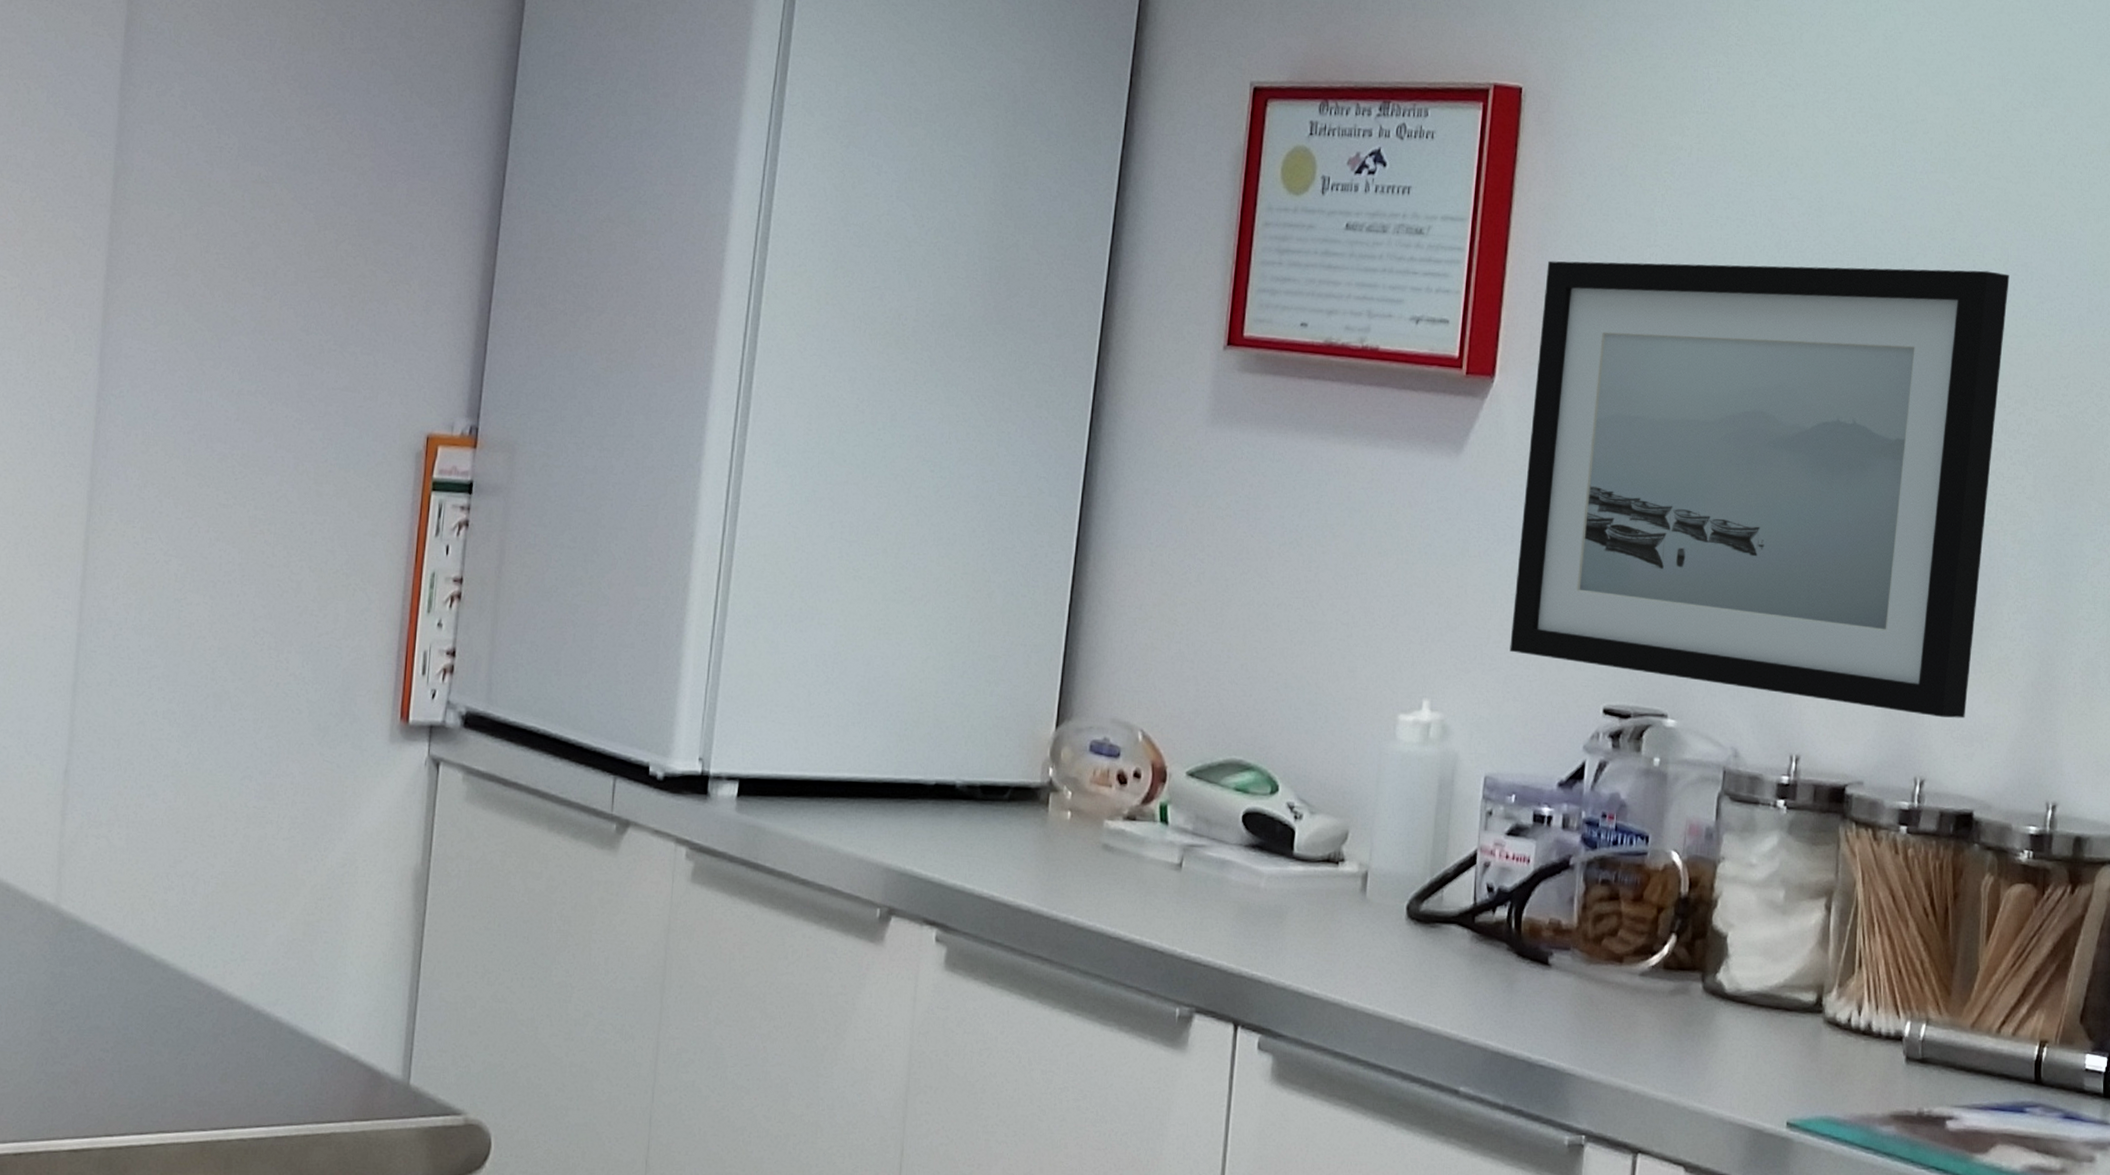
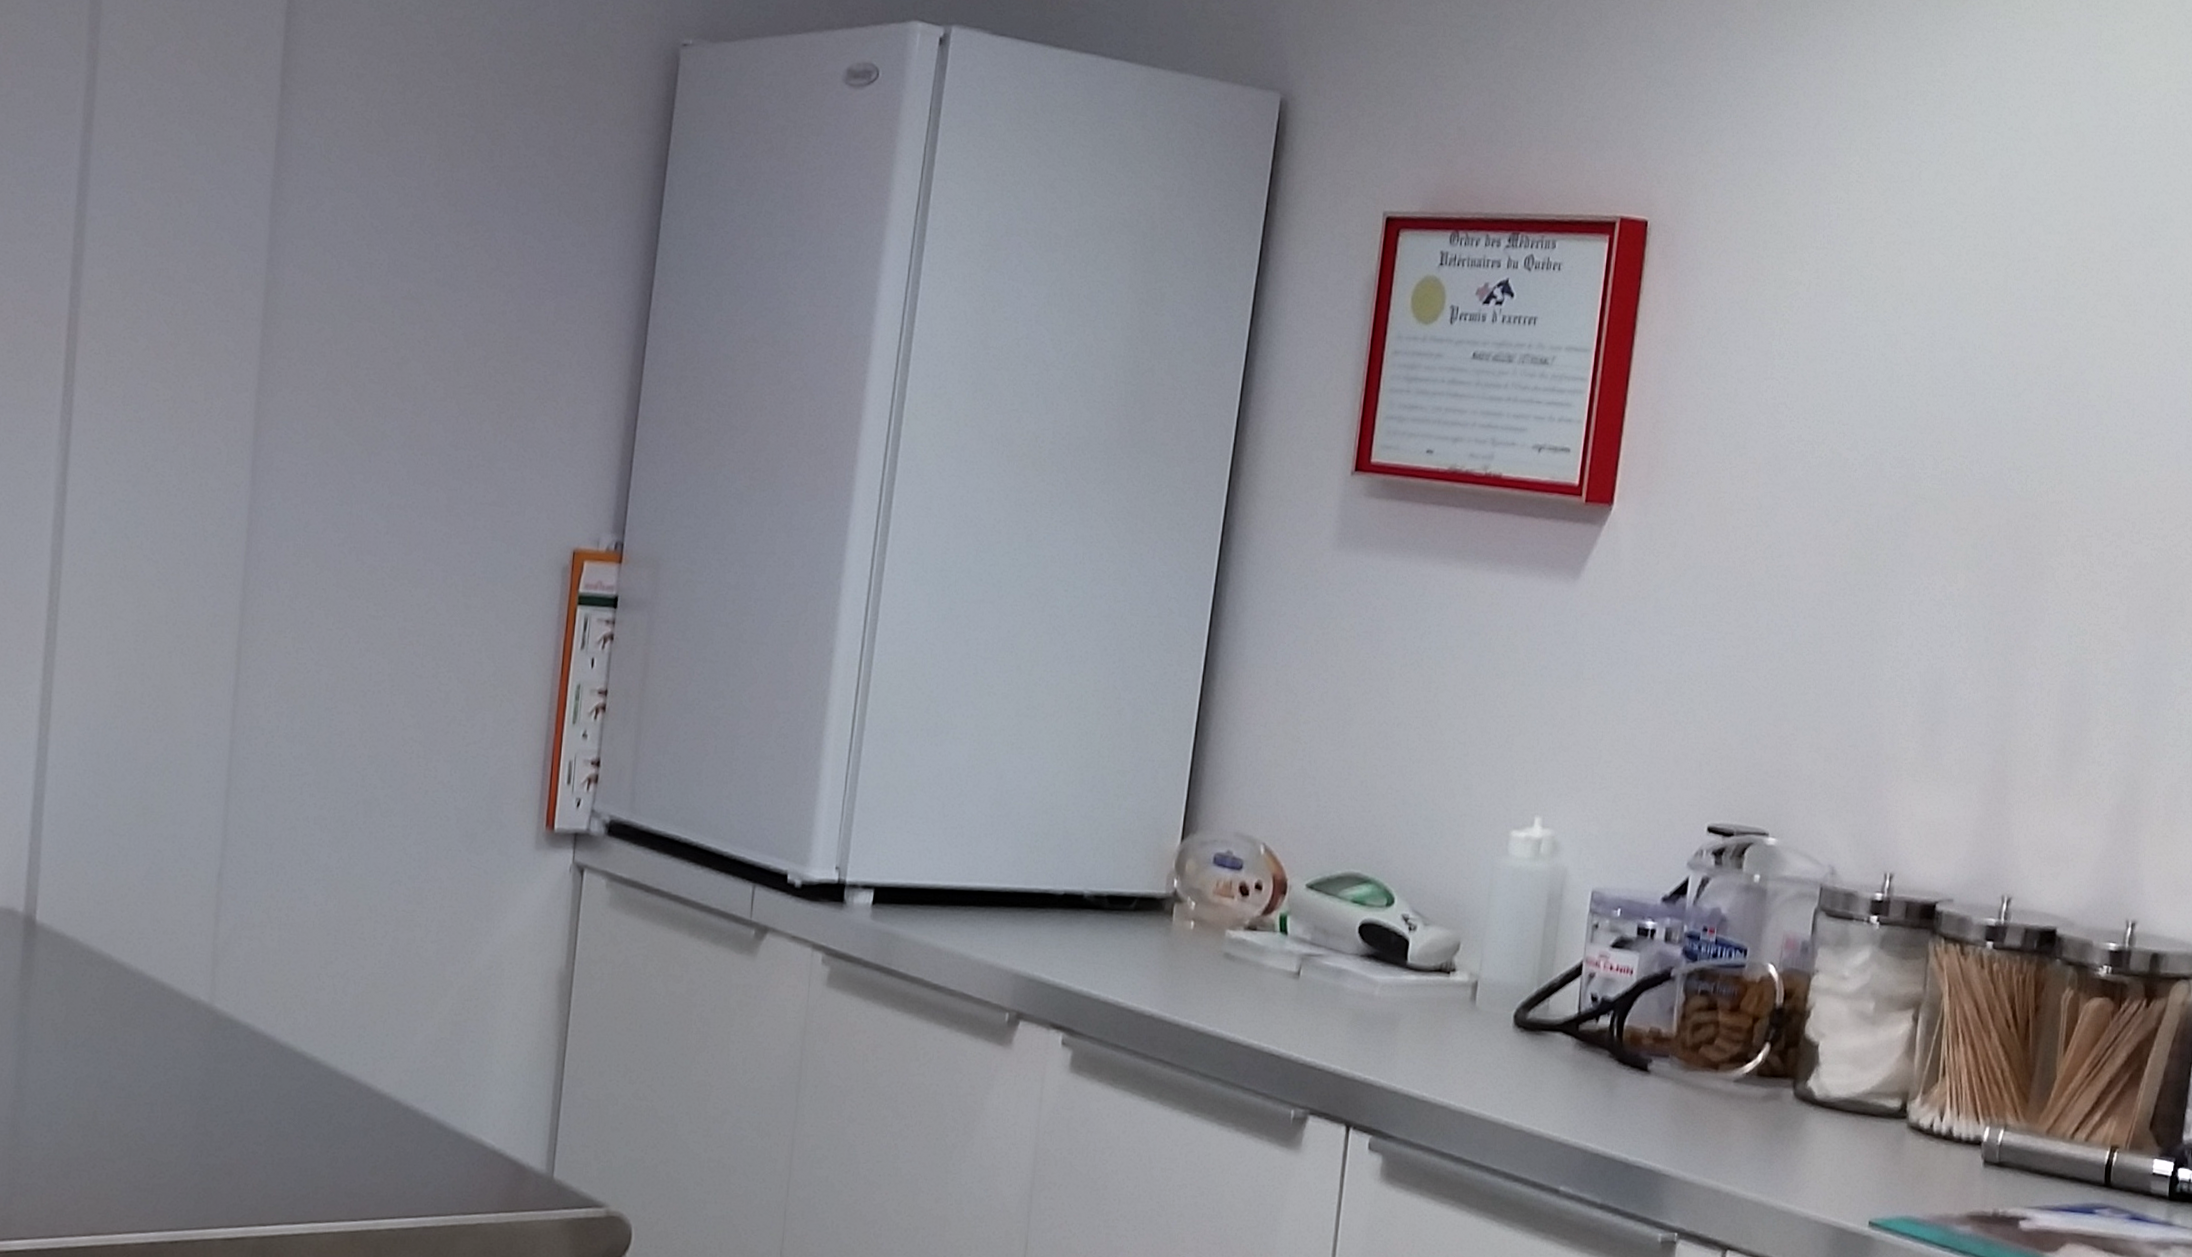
wall art: present [1510,260,2010,719] -> none [1620,391,2112,840]

